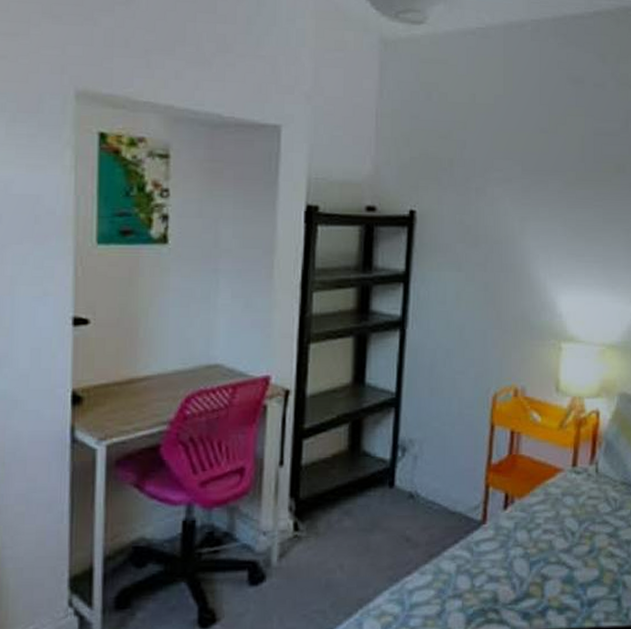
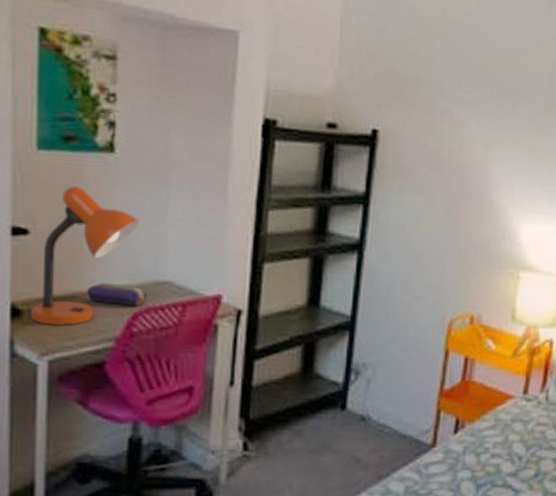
desk lamp: none [91,277,191,412] -> present [31,186,139,326]
pencil case: none [143,368,199,390] -> present [87,283,147,306]

